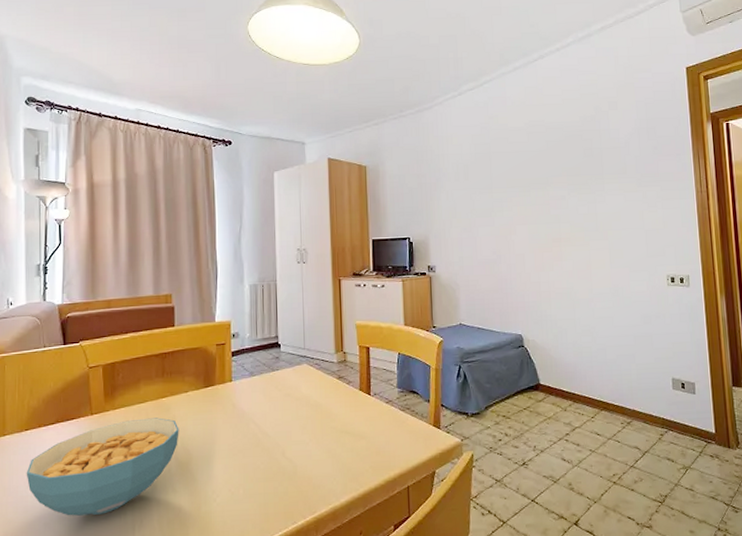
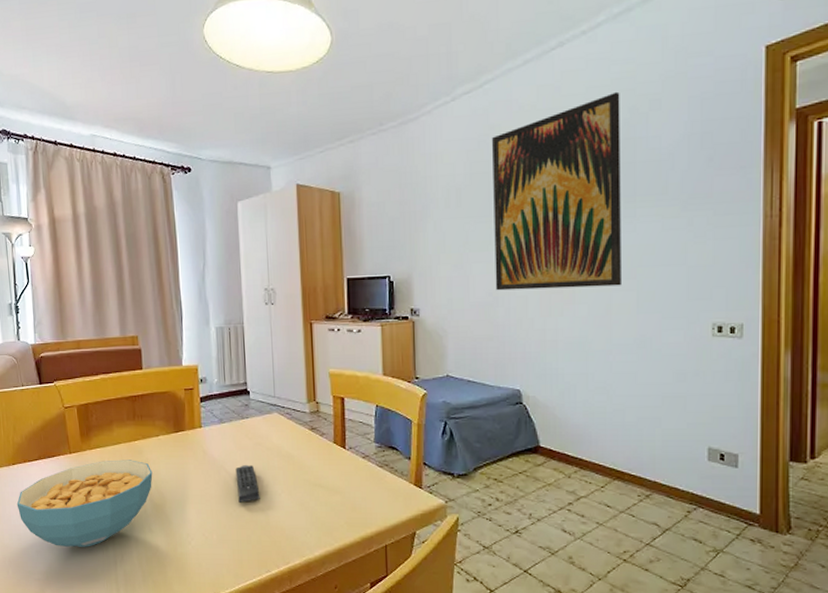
remote control: none [264,416,288,454] -> present [235,465,260,503]
wall art: none [492,94,598,250] -> present [492,91,623,291]

